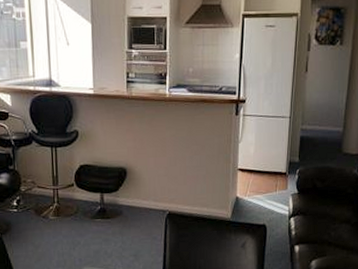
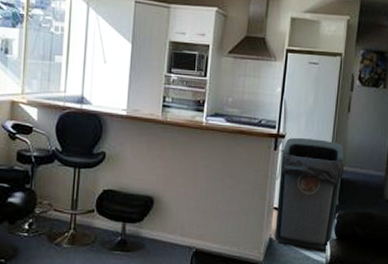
trash can: none [240,100,304,205] -> present [275,137,345,251]

